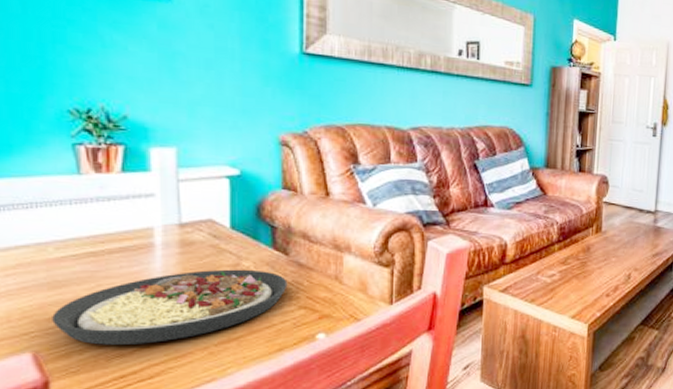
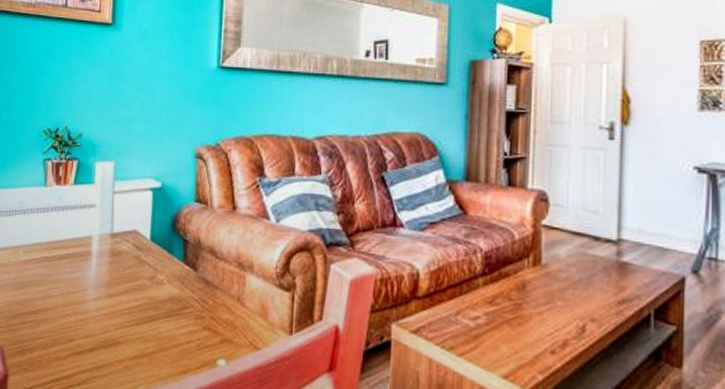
plate: present [52,269,288,345] -> none [15,281,195,350]

